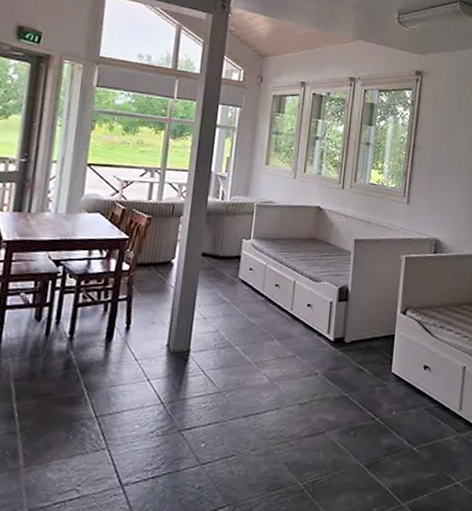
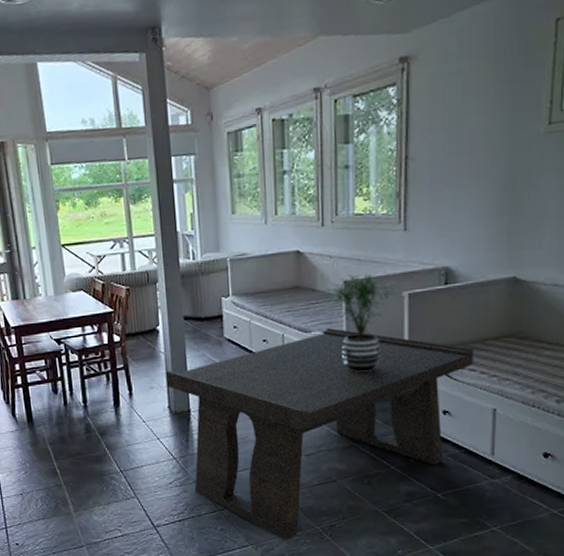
coffee table: none [170,280,452,500] -> present [166,328,474,541]
potted plant: none [336,234,396,325] -> present [324,273,396,373]

